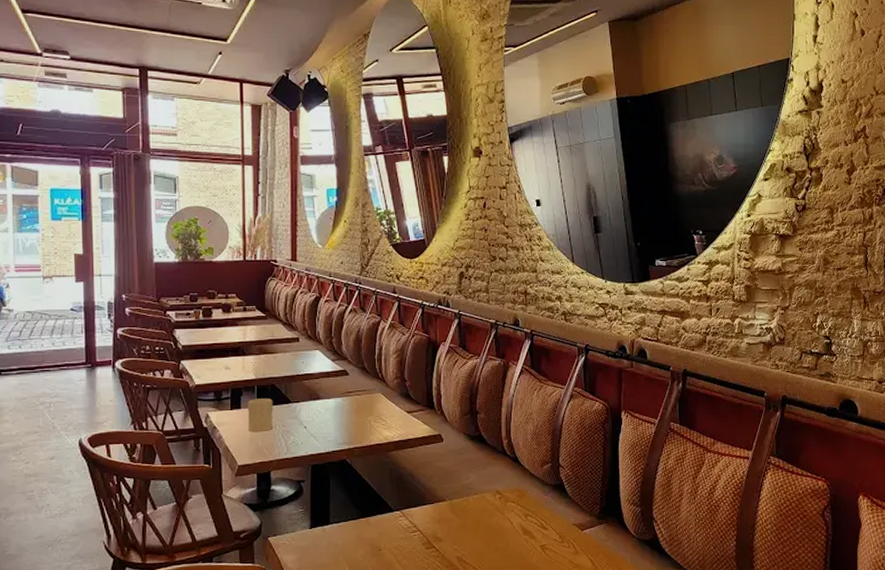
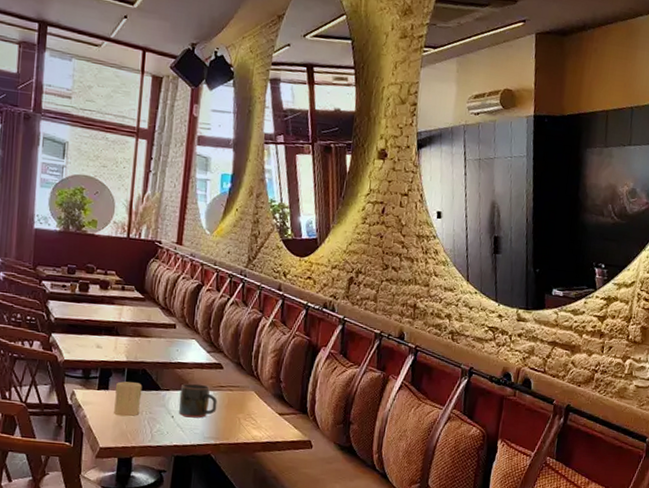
mug: none [310,392,347,426] -> present [178,383,218,418]

